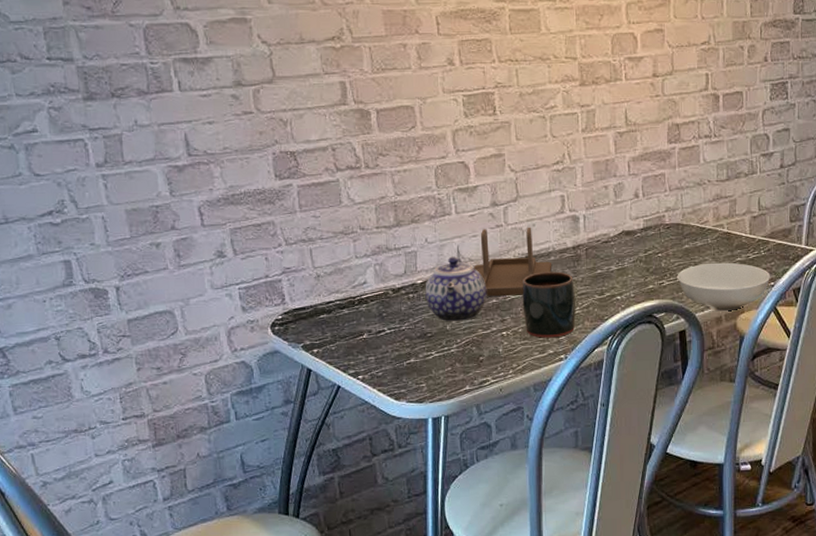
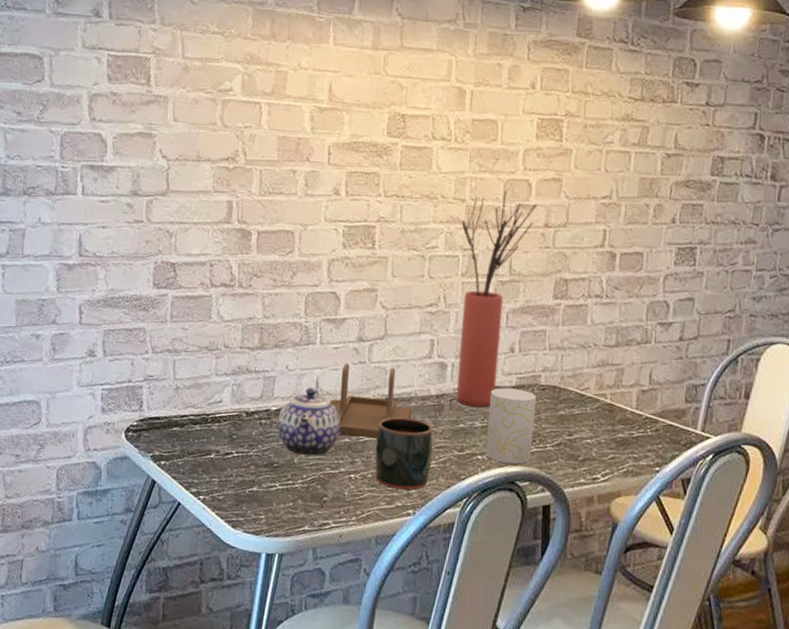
vase: none [576,45,644,252] -> present [456,191,537,408]
cup: none [621,231,664,299] -> present [485,387,537,465]
bowl: present [677,262,770,312] -> none [547,434,655,493]

